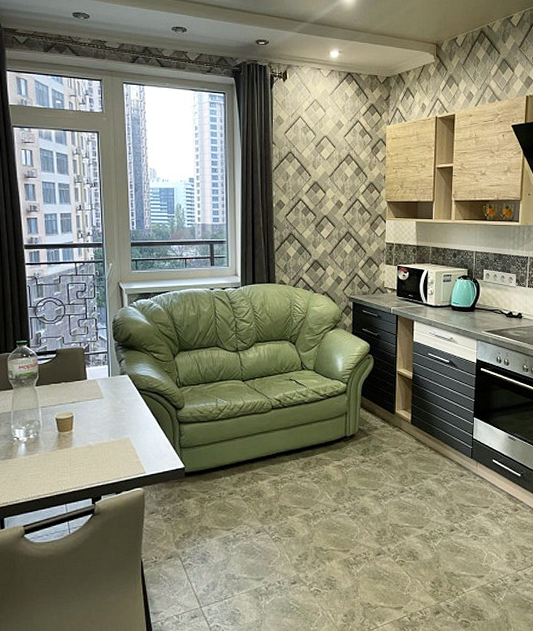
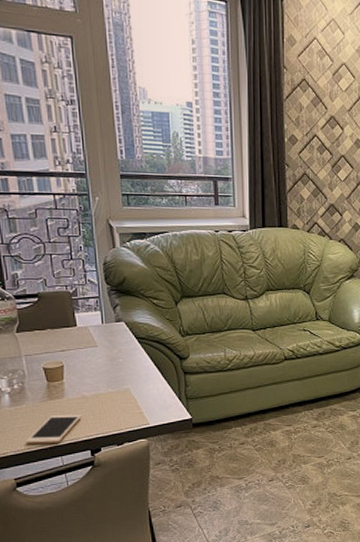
cell phone: none [36,463,86,492] -> present [26,414,82,444]

